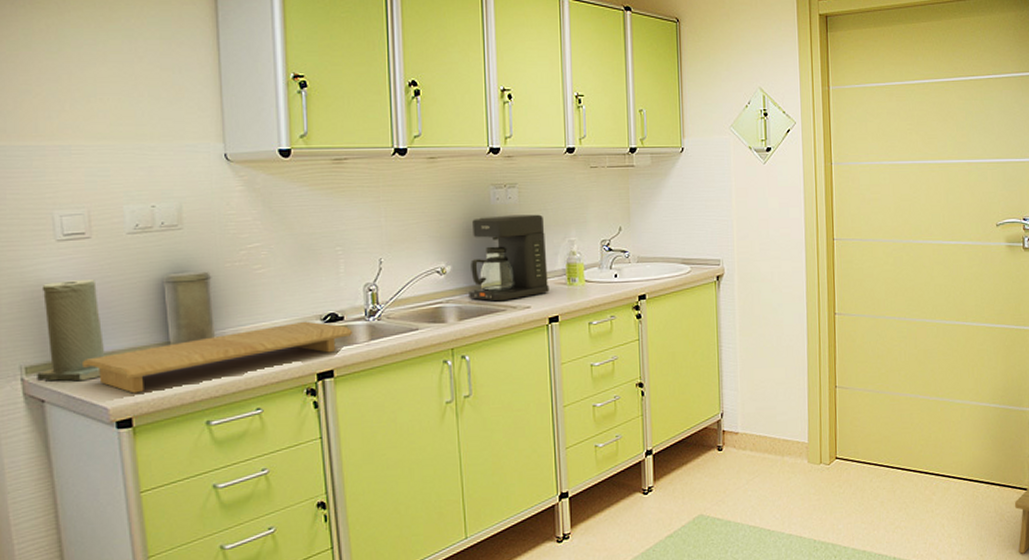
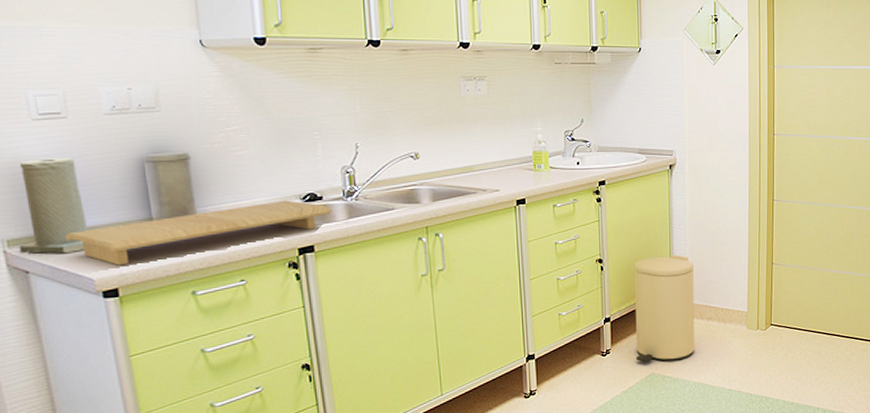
coffee maker: present [468,214,550,302] -> none [441,106,517,185]
pedal bin: none [678,377,749,502] -> present [634,255,695,362]

